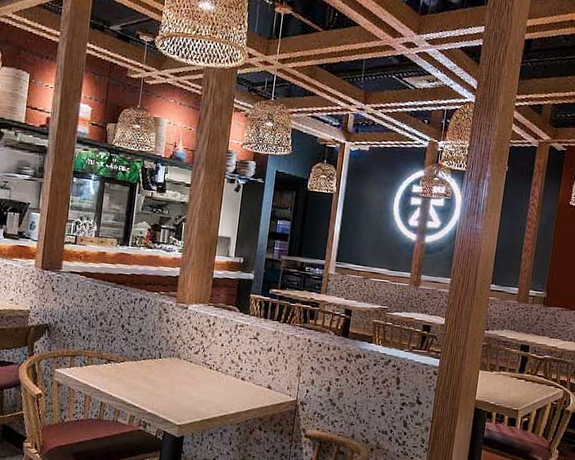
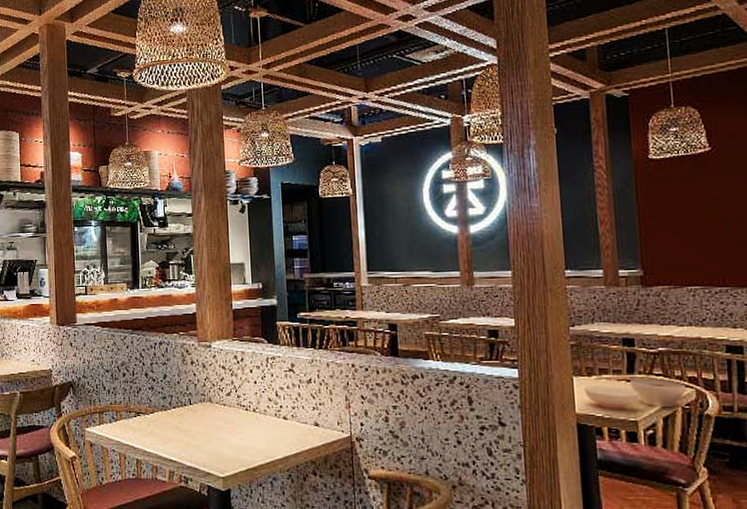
bowl: none [485,379,525,400] -> present [583,385,640,409]
soup bowl: none [519,376,557,402] -> present [630,378,686,408]

